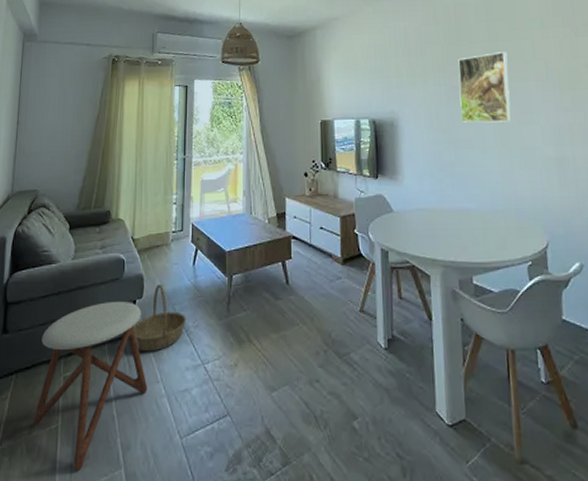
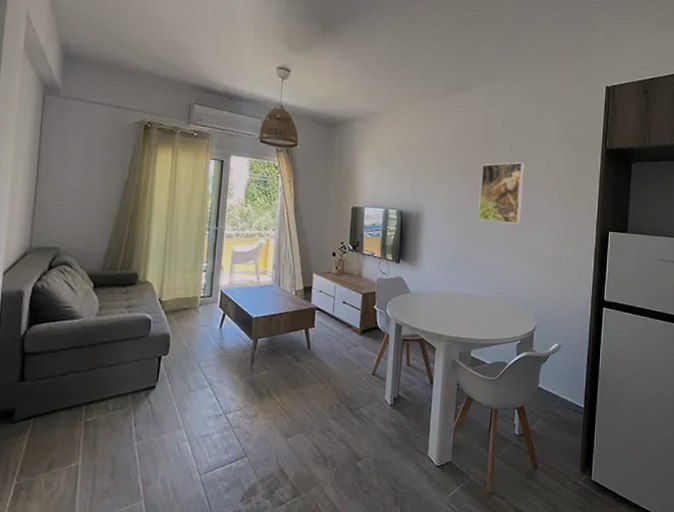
stool: present [32,302,148,471] -> none [51,357,170,502]
basket: present [133,284,187,352] -> none [157,343,211,402]

